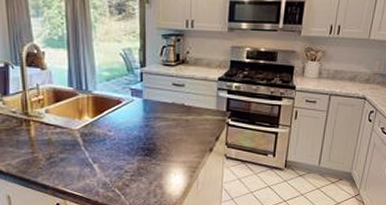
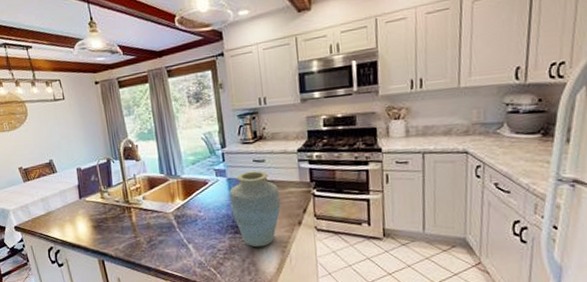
vase: none [144,95,195,171] -> present [229,170,281,248]

